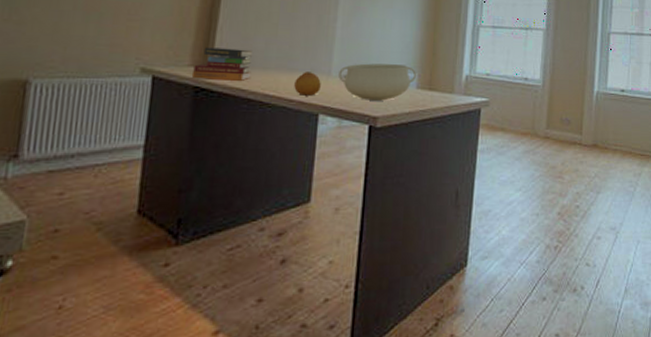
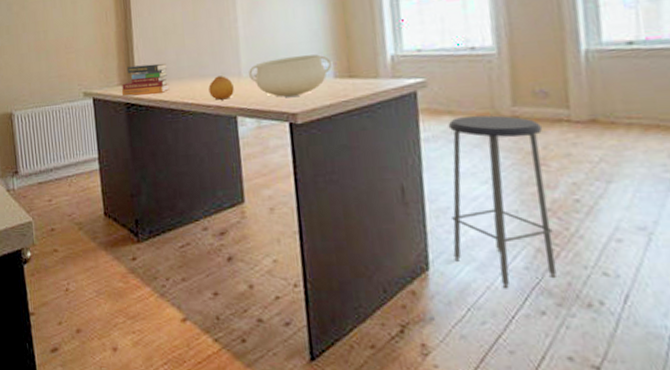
bar stool: none [487,133,564,280] -> present [448,115,557,289]

